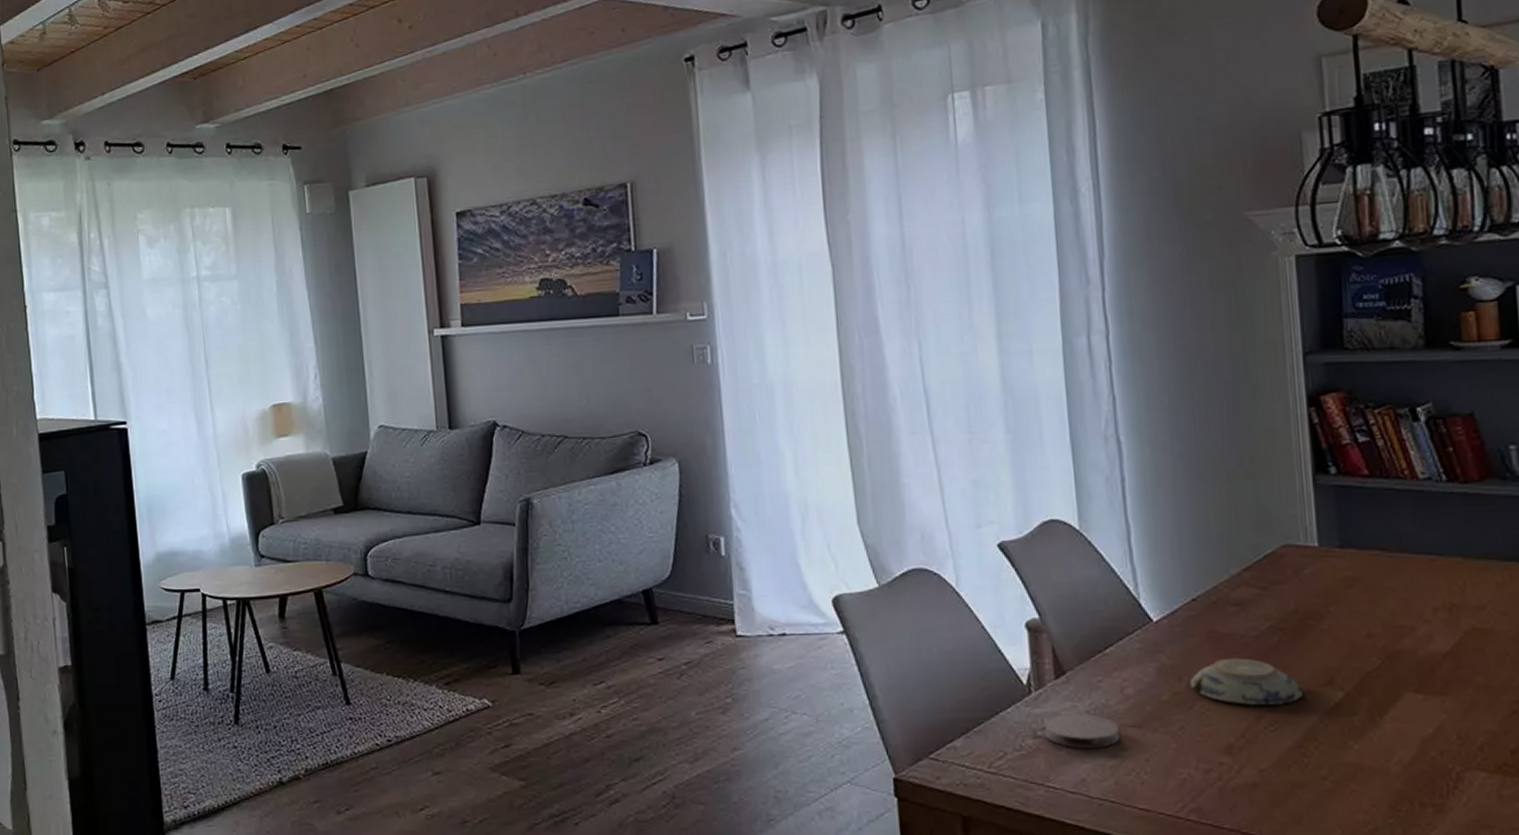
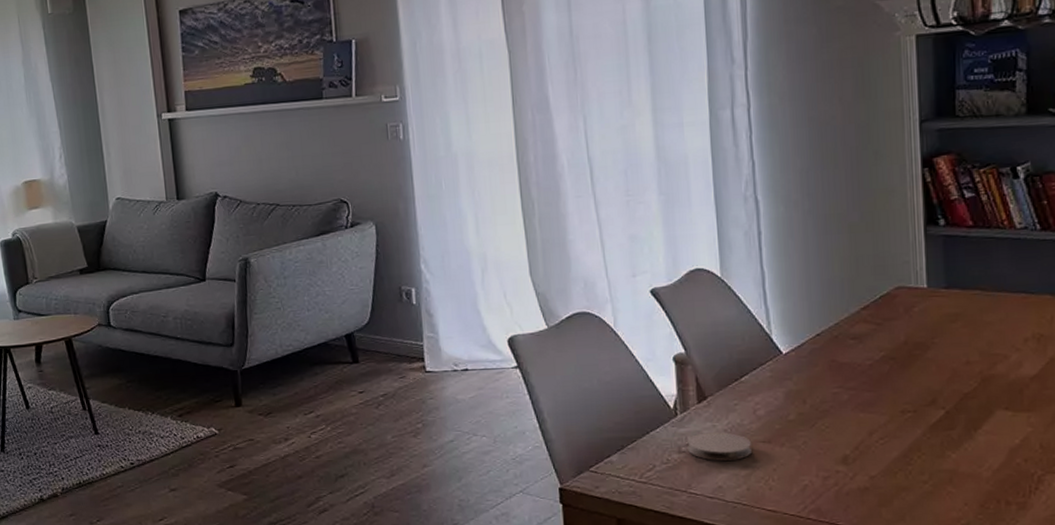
decorative bowl: present [1190,658,1303,705] -> none [813,383,909,423]

